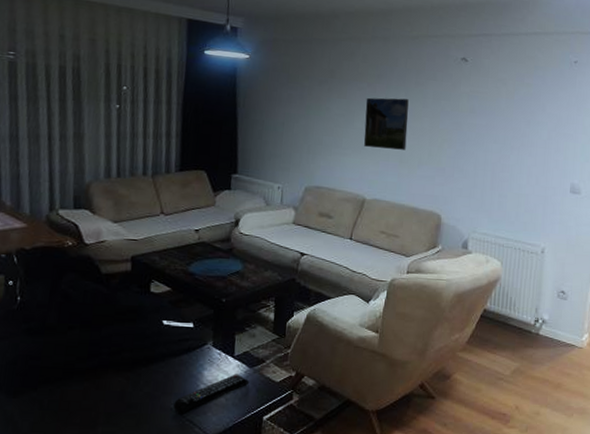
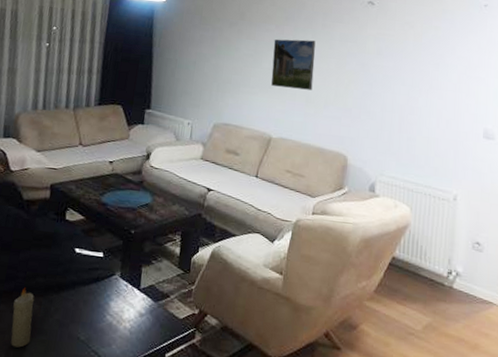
candle: none [98,363,122,423] -> present [11,287,35,348]
remote control: present [173,374,250,414] -> none [80,307,154,345]

